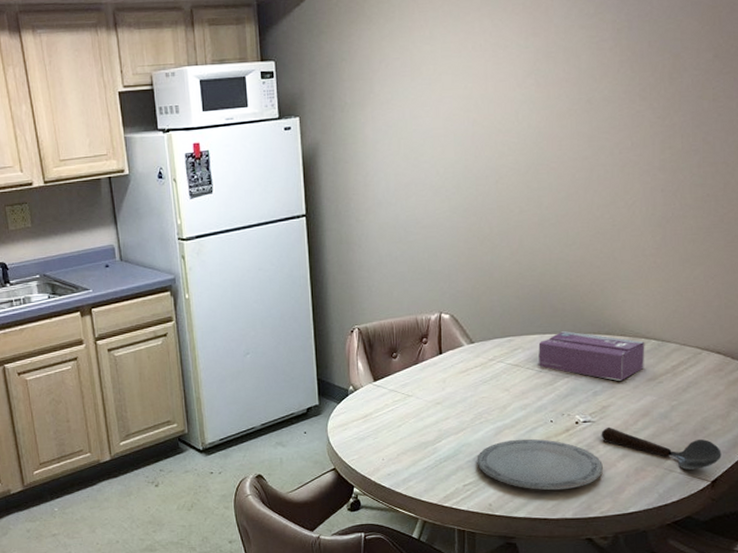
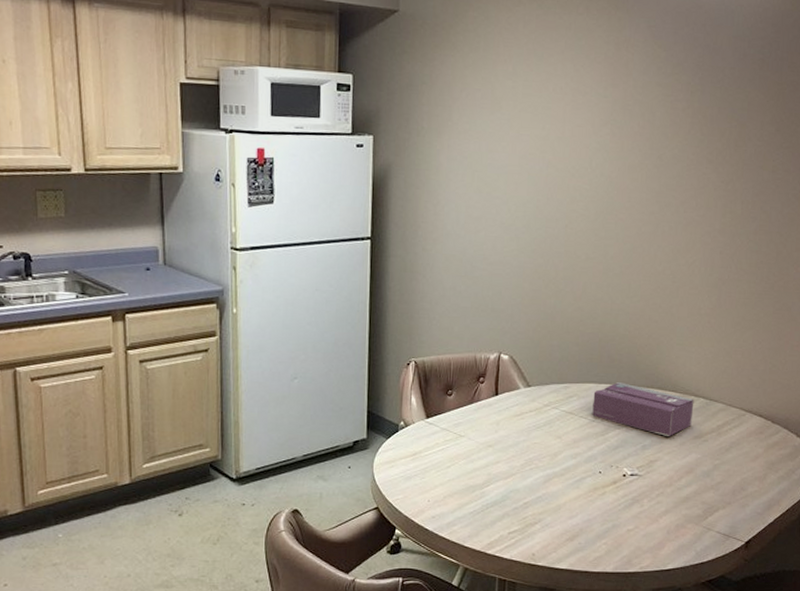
plate: present [477,438,603,491] -> none [523,488,646,543]
spoon: present [601,427,721,470] -> none [646,481,757,529]

